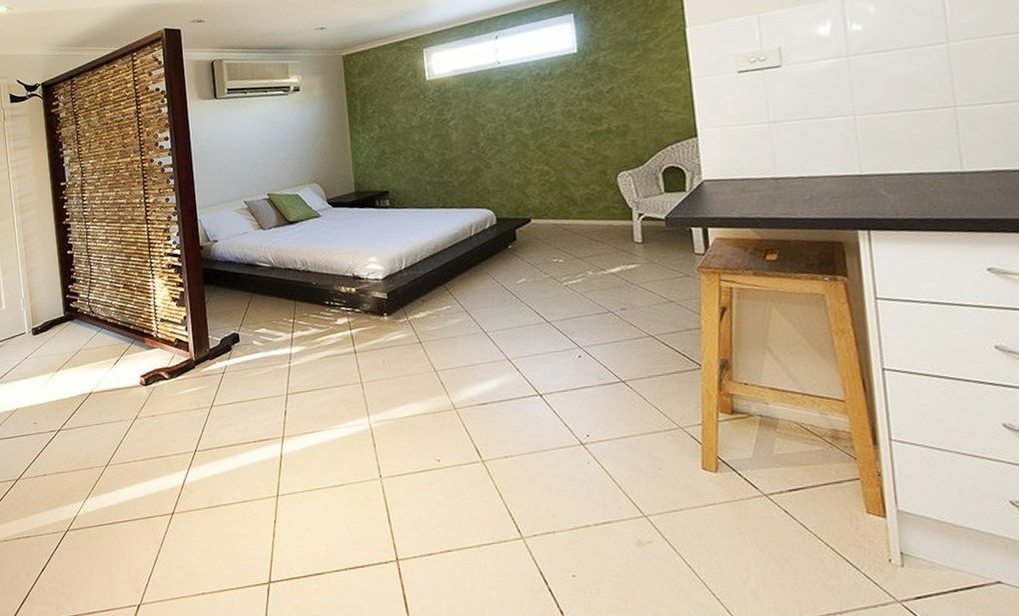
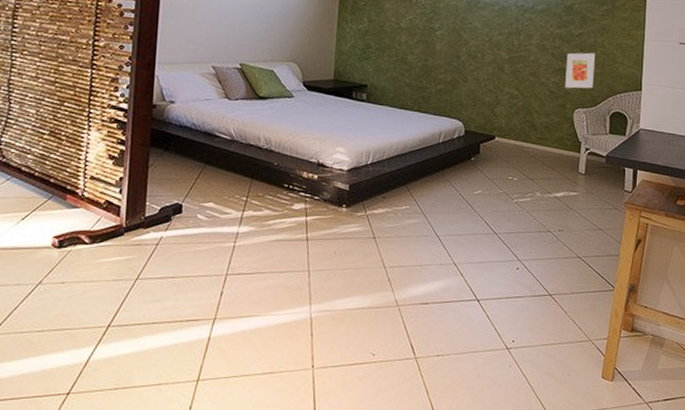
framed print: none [598,106,636,152] -> present [565,52,596,89]

